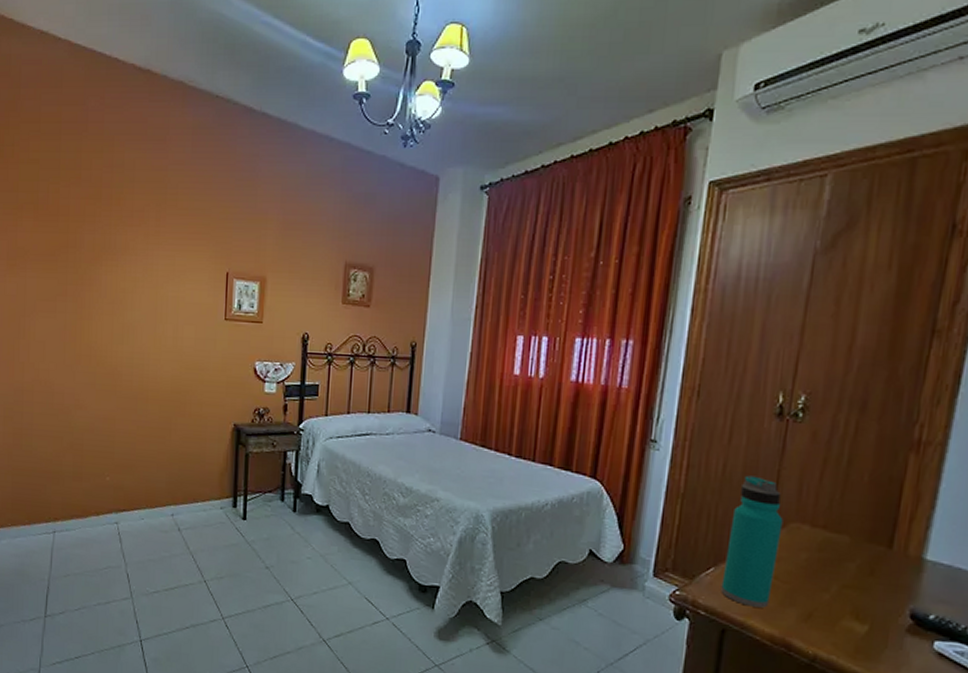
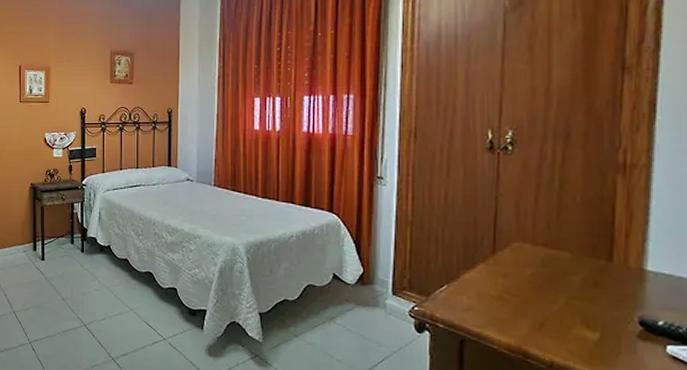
water bottle: present [721,475,784,608] -> none [455,203,506,320]

